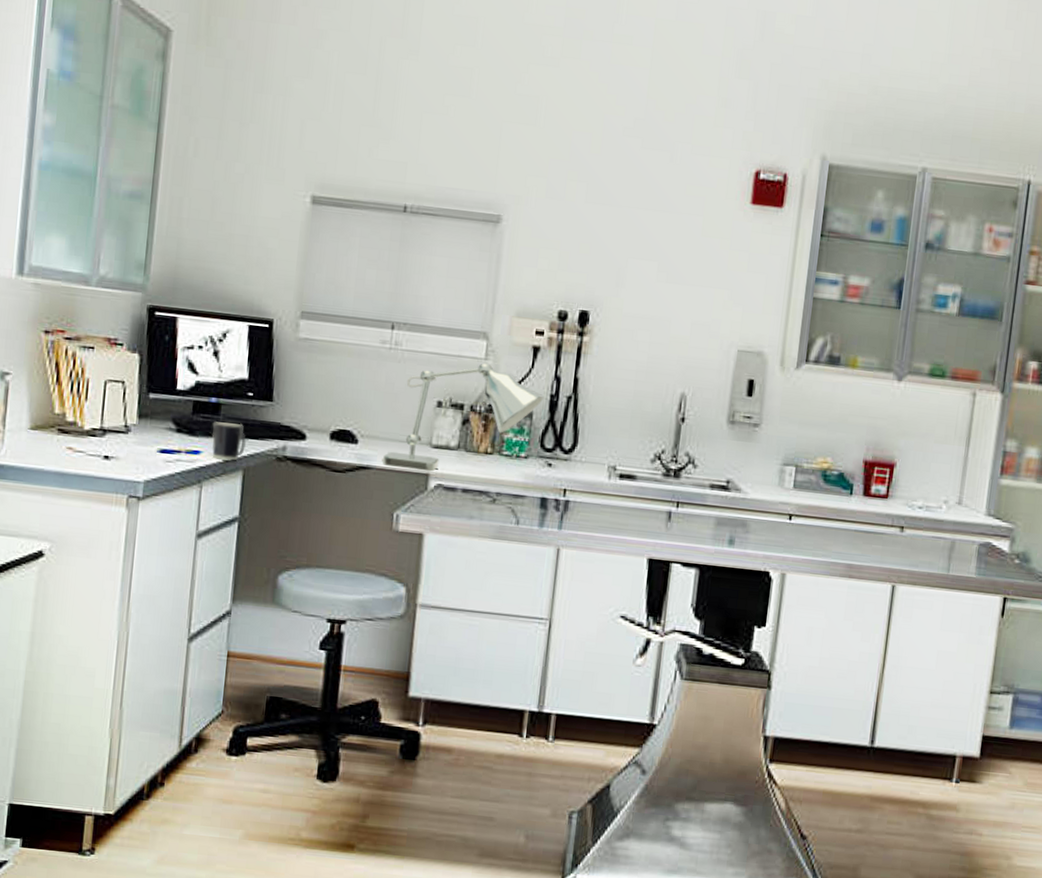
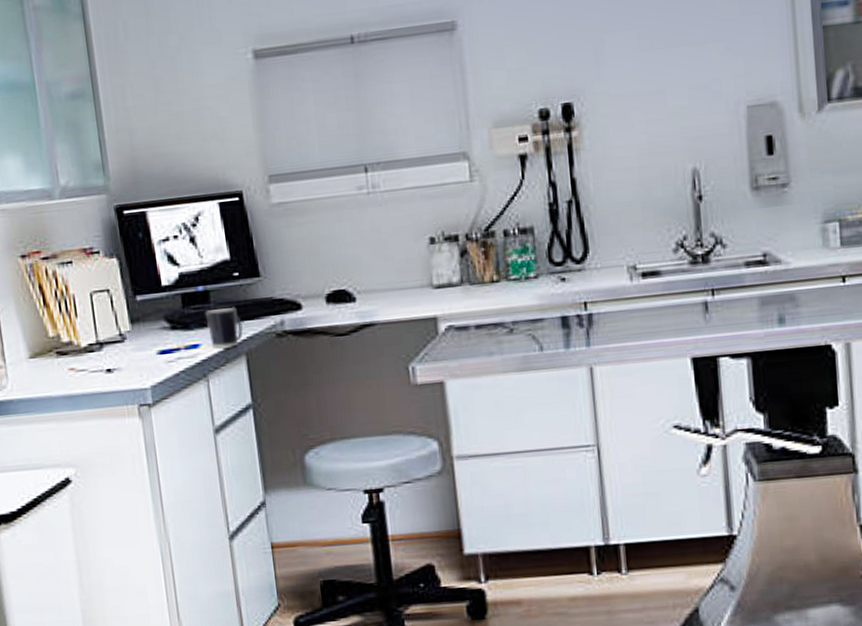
desk lamp: present [382,362,545,472] -> none [384,184,543,319]

